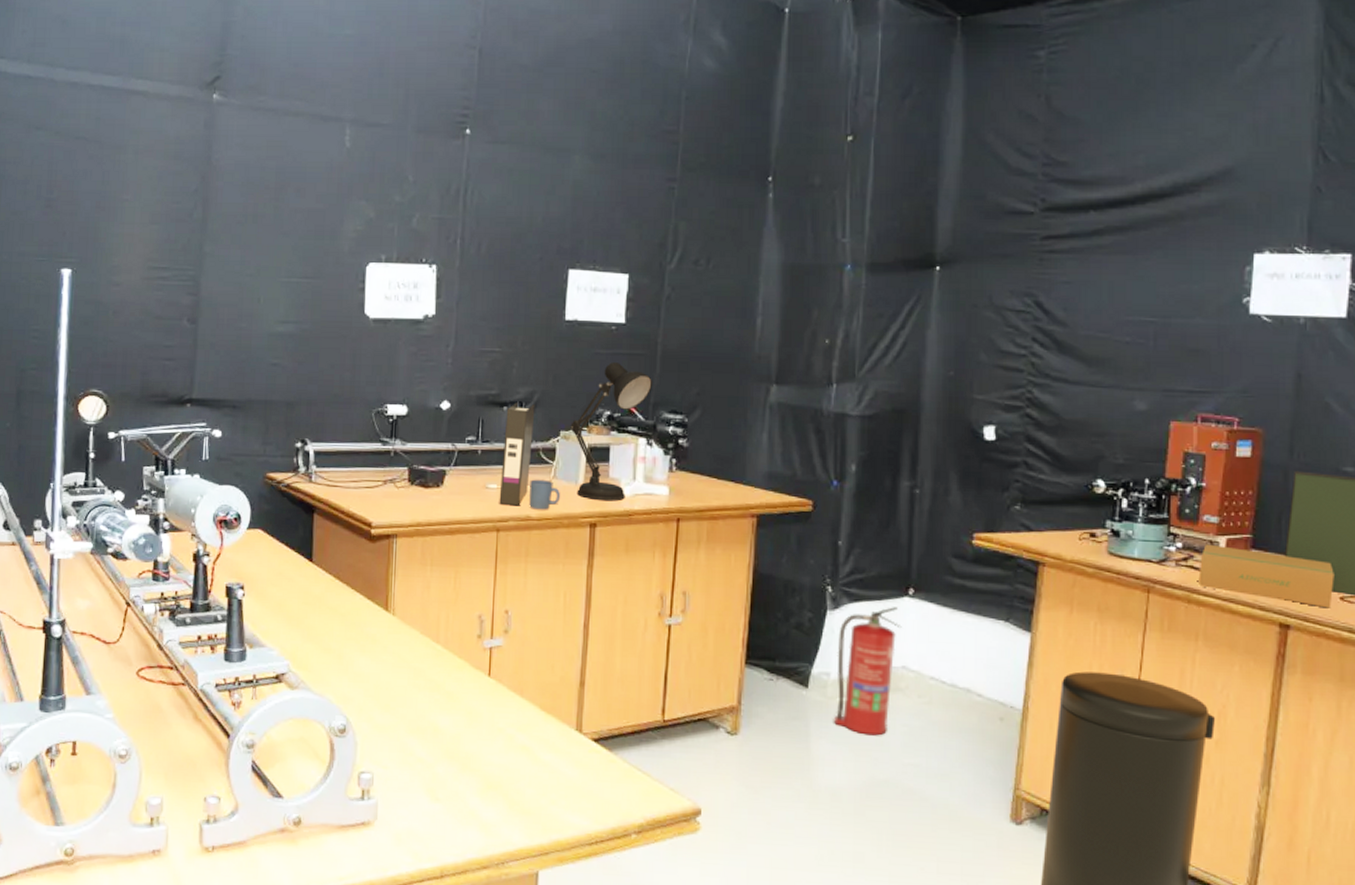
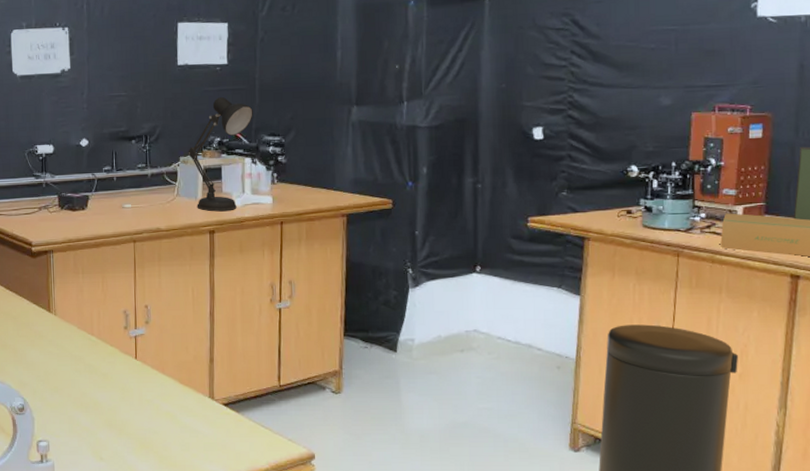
binder: present [499,402,535,506] -> none [133,136,158,221]
mug: present [529,479,560,511] -> none [158,197,183,224]
fire extinguisher: present [834,607,902,736] -> none [419,282,472,387]

